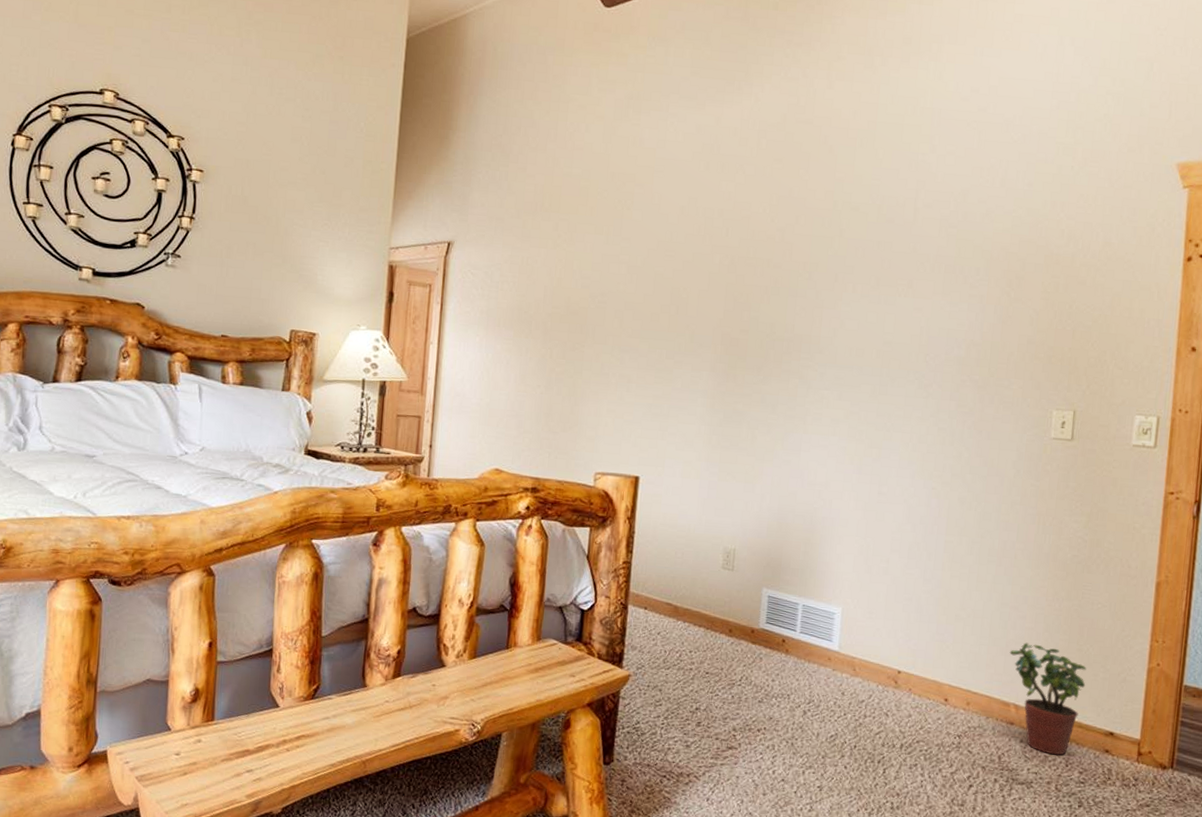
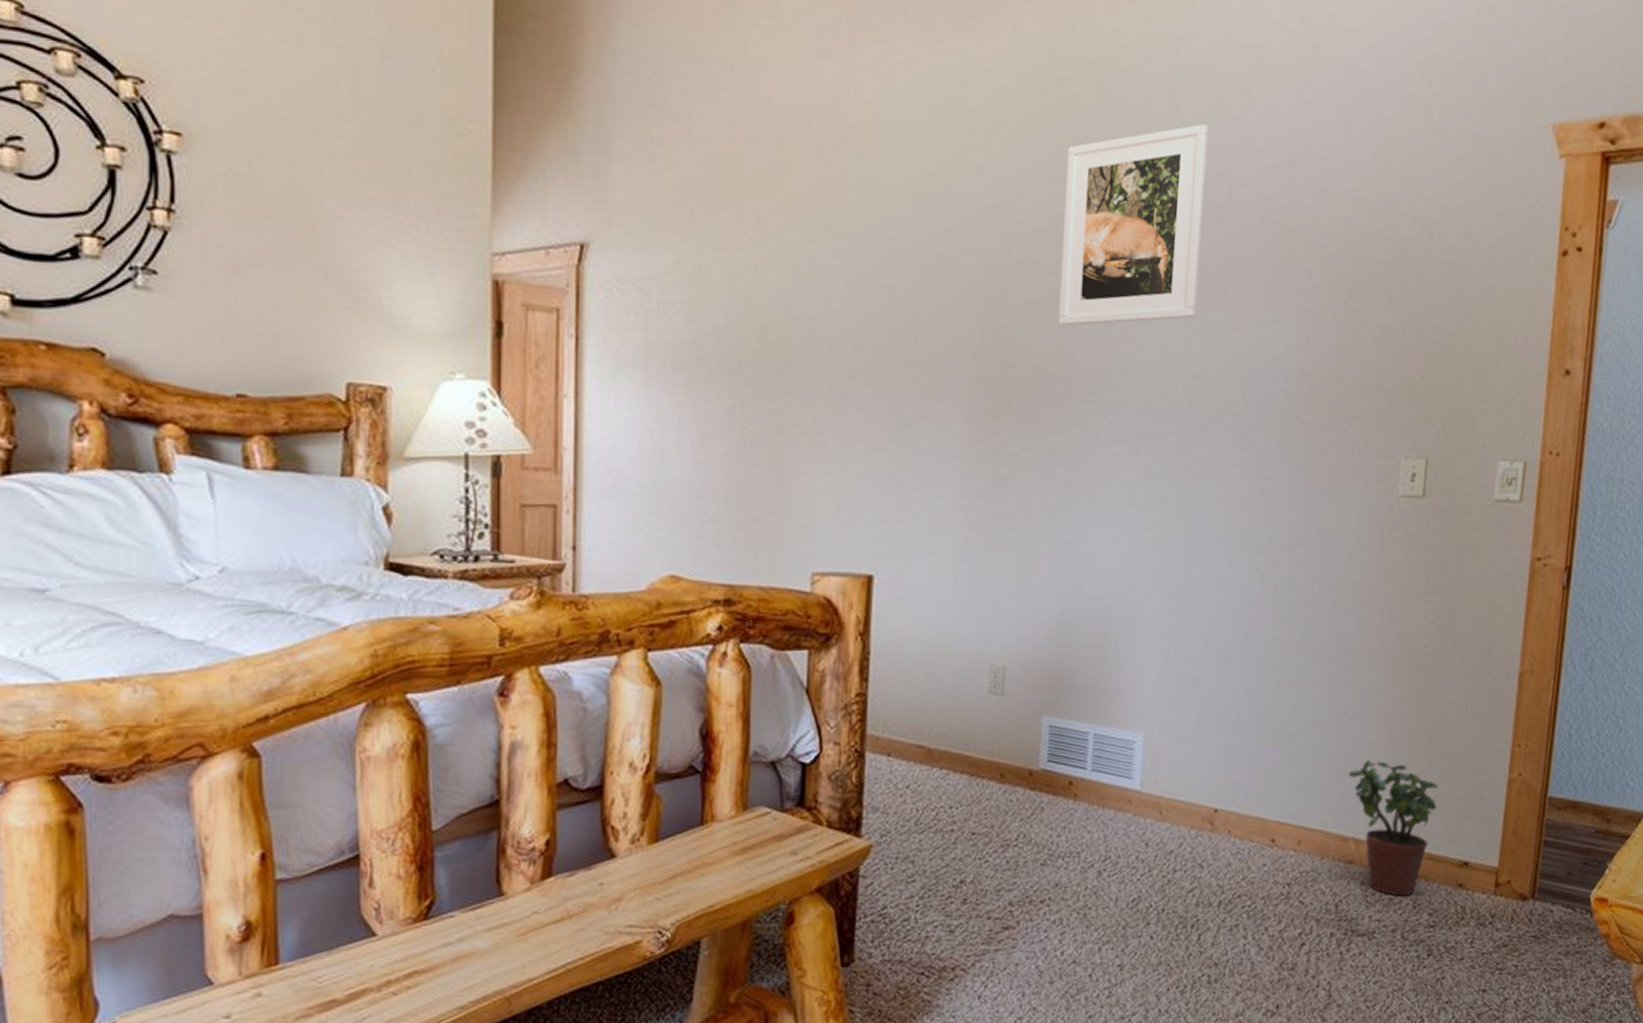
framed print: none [782,164,900,305] -> present [1058,124,1209,326]

